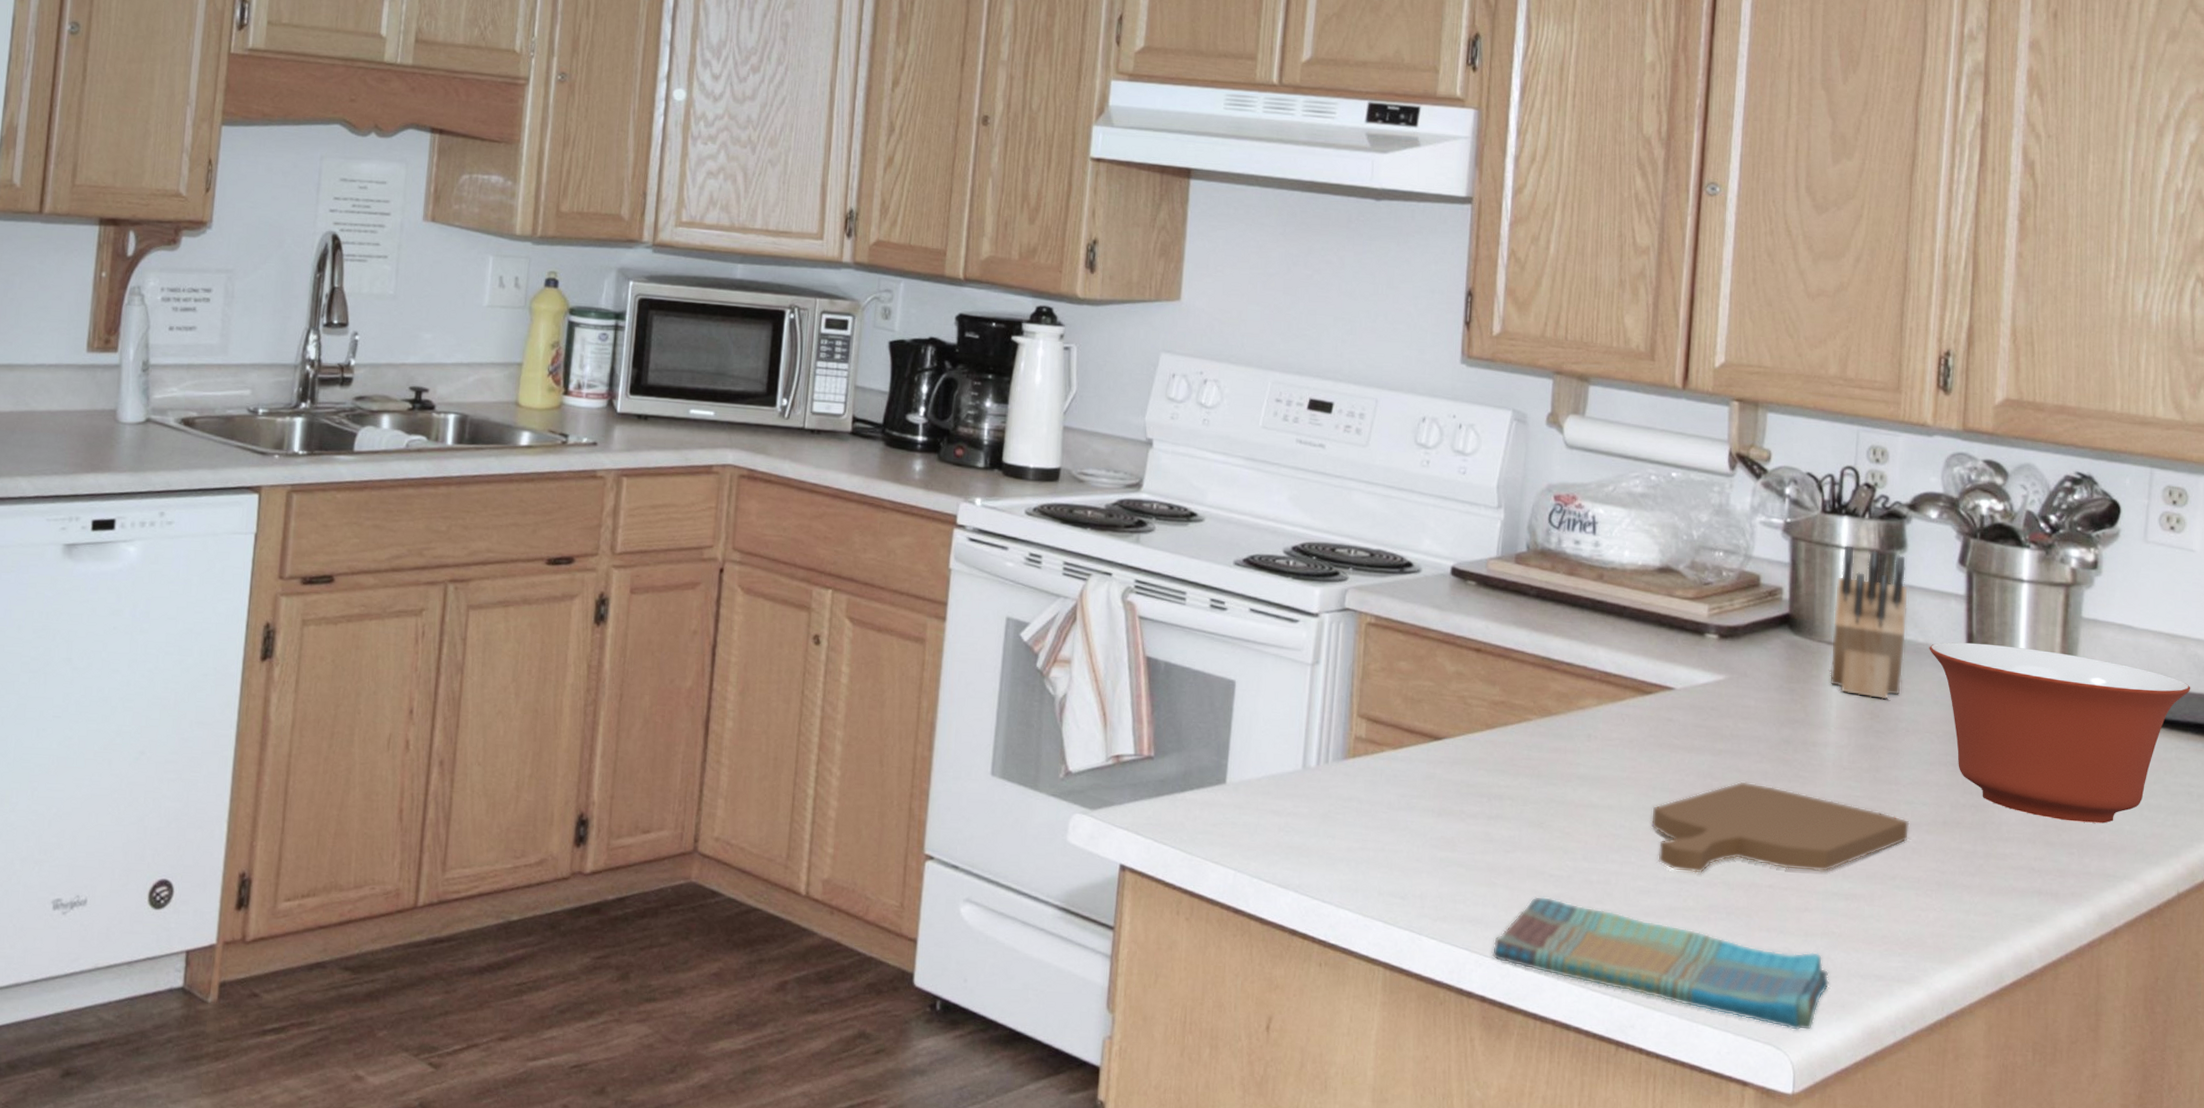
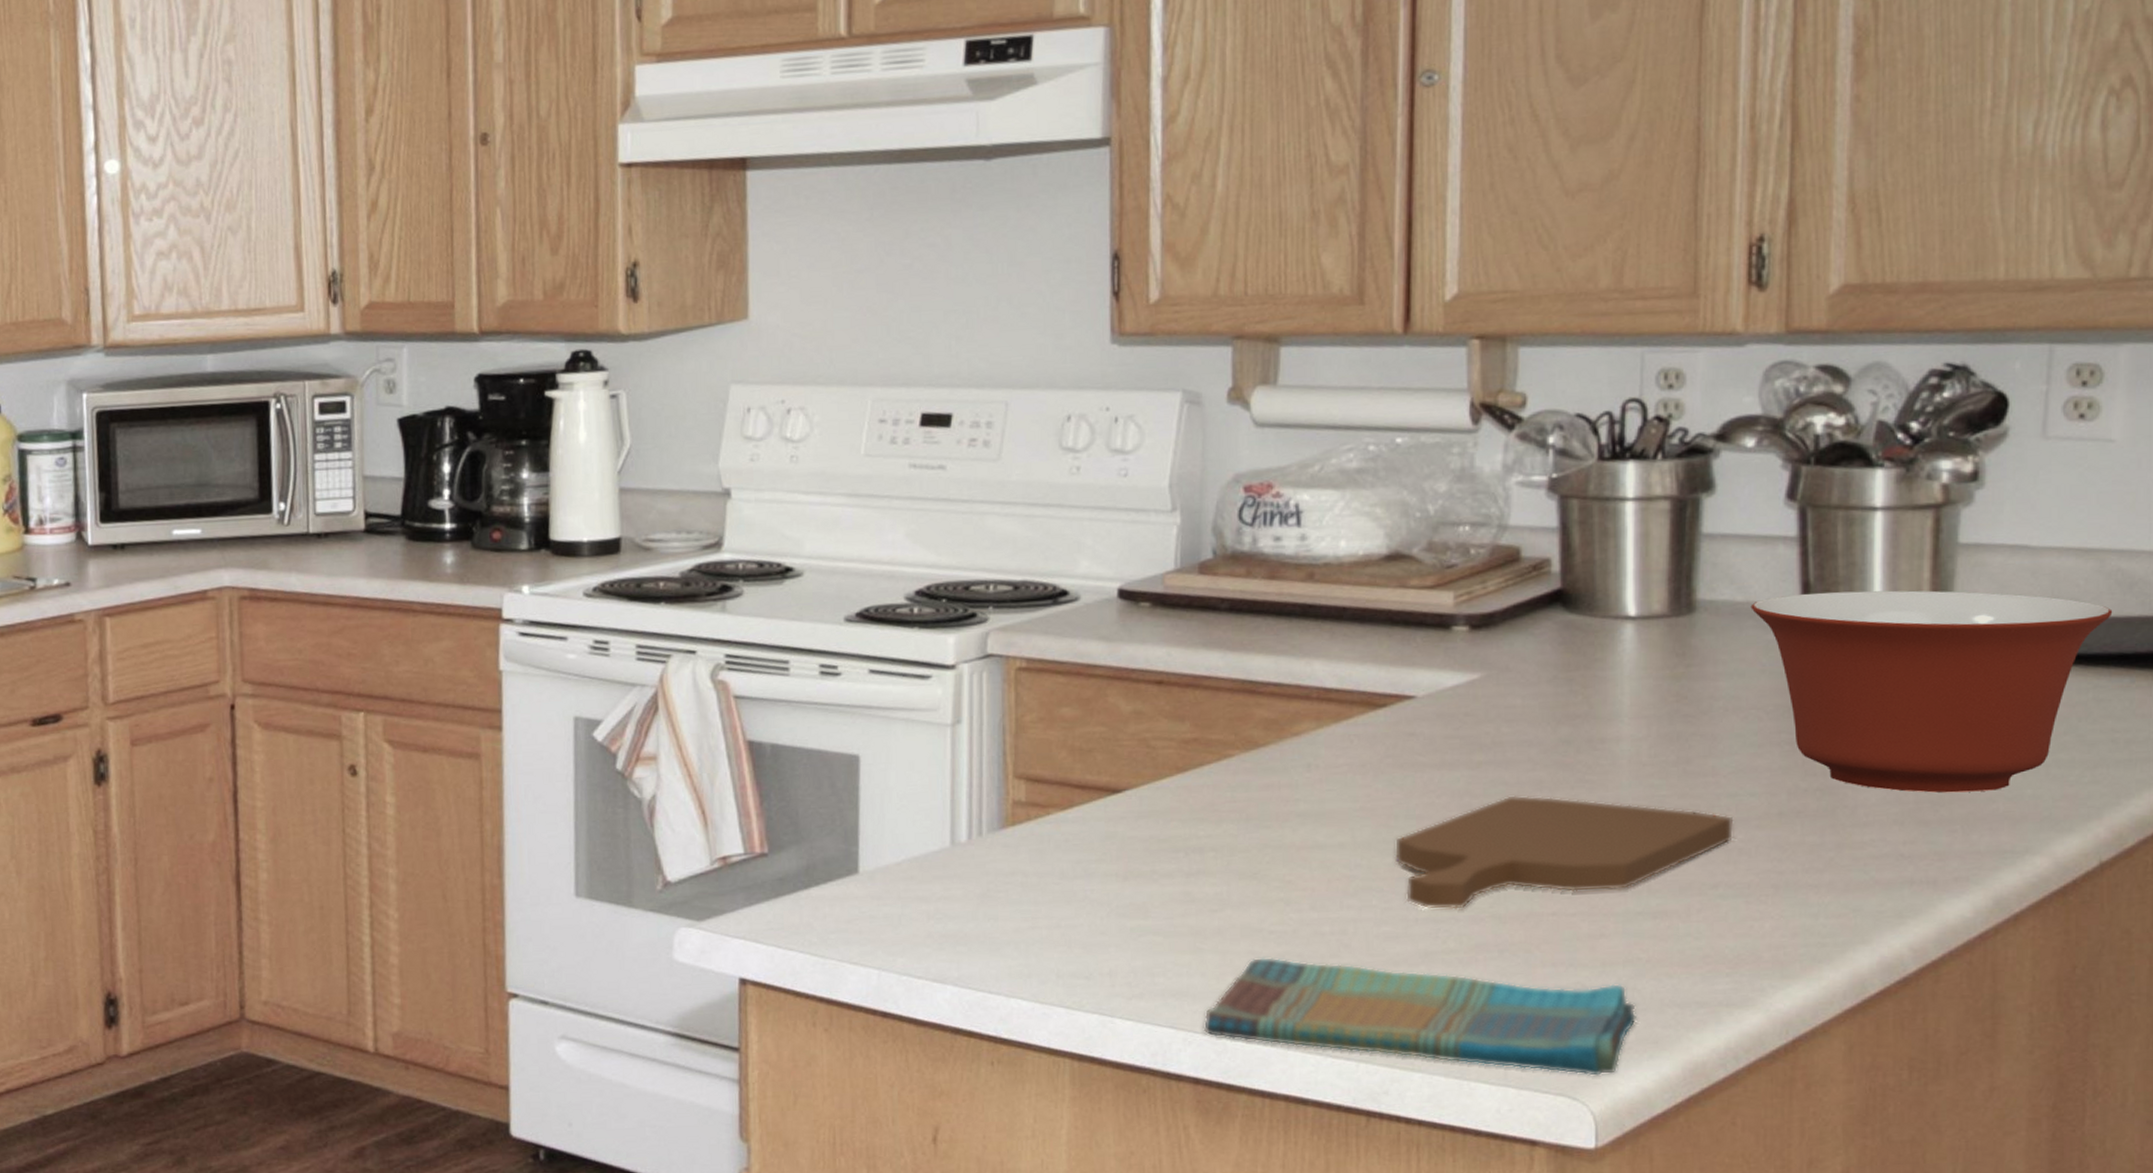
knife block: present [1830,544,1909,700] -> none [1619,494,1721,677]

